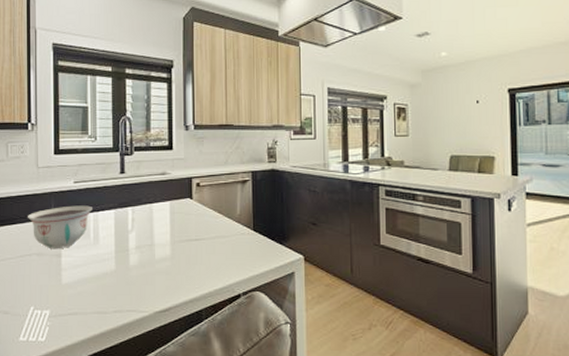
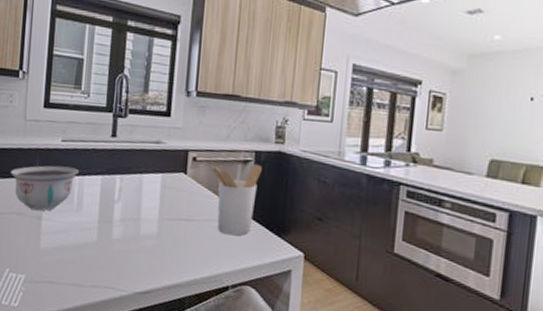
utensil holder: none [212,182,259,248] -> present [209,163,262,236]

